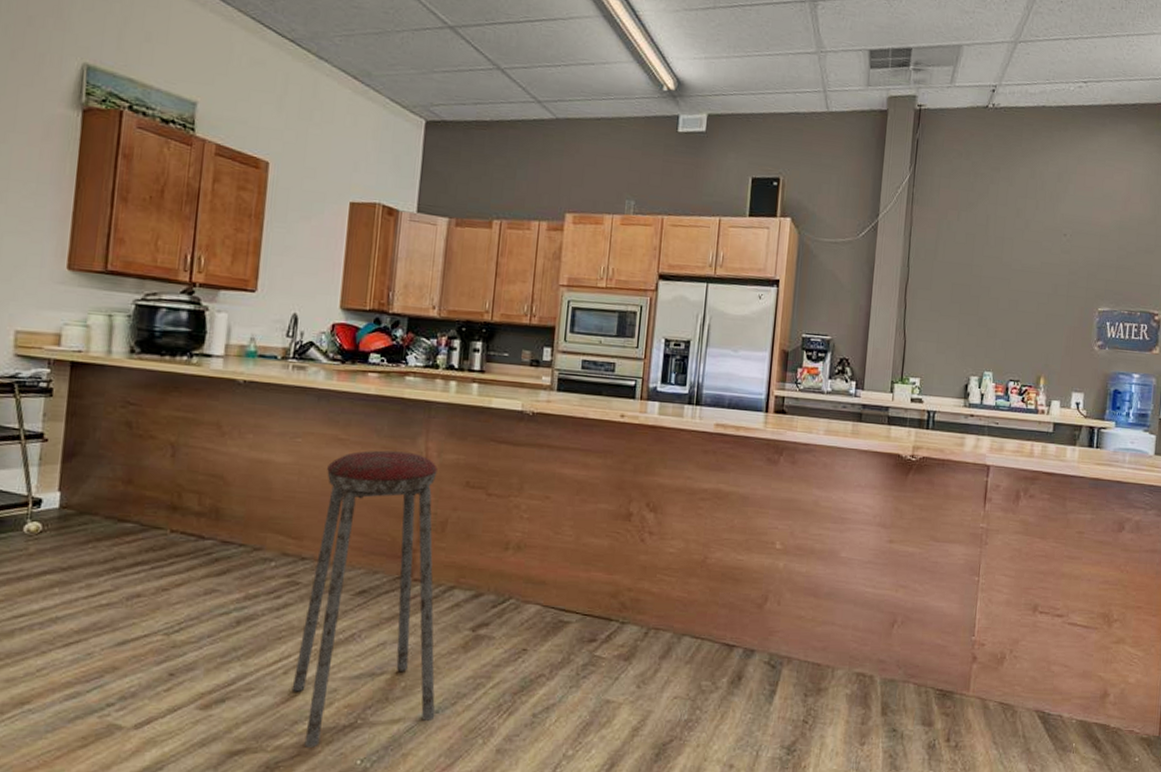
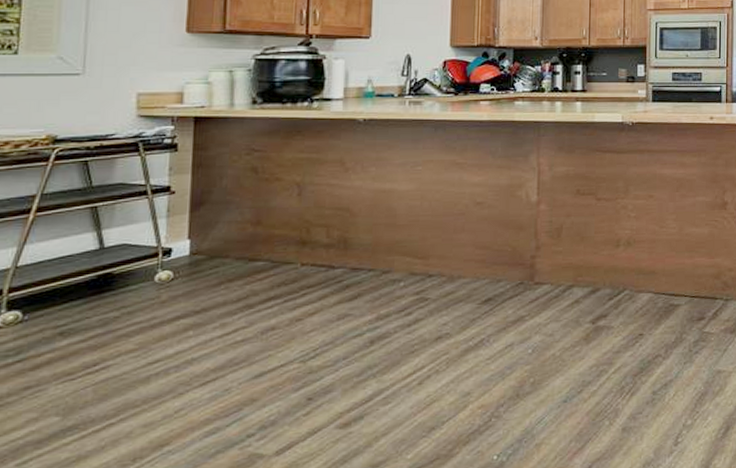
music stool: present [291,450,437,748] -> none [427,169,564,451]

